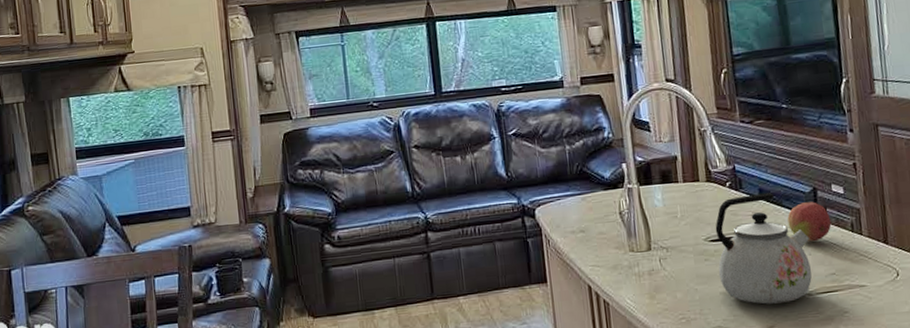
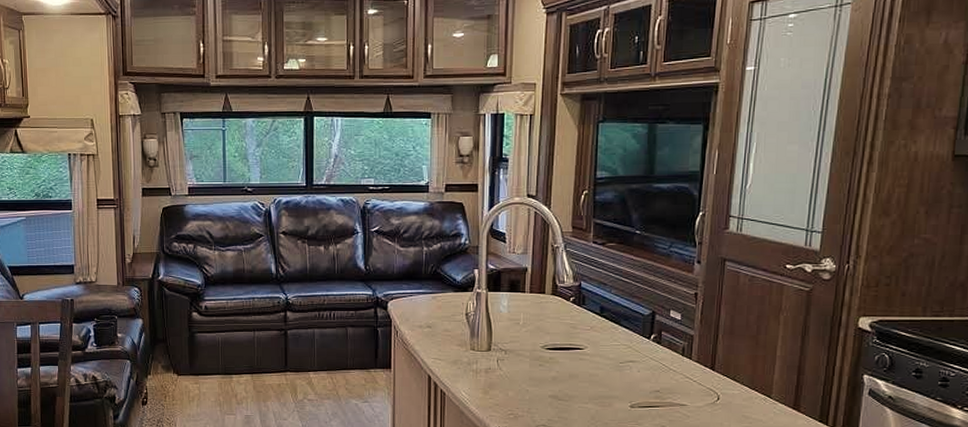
kettle: present [715,193,812,305] -> none [550,311,640,411]
fruit: present [787,202,832,242] -> none [623,324,664,360]

